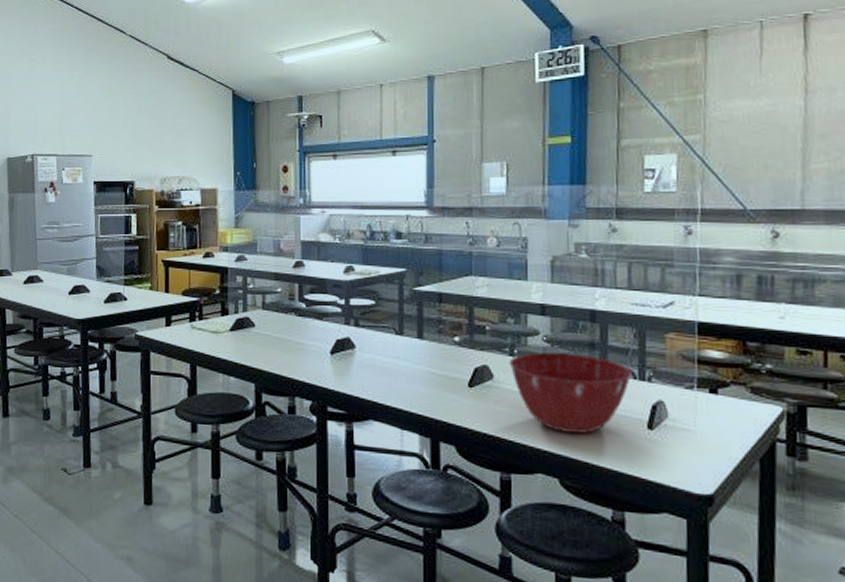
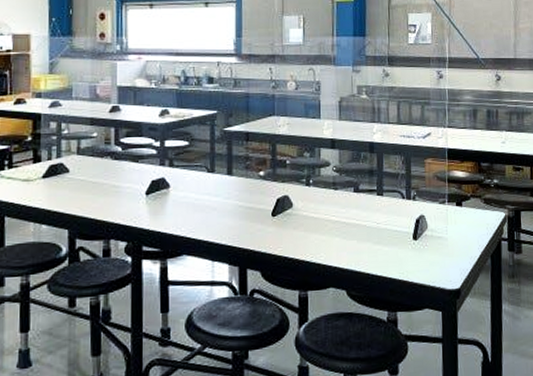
mixing bowl: present [509,352,632,434] -> none [306,180,401,249]

